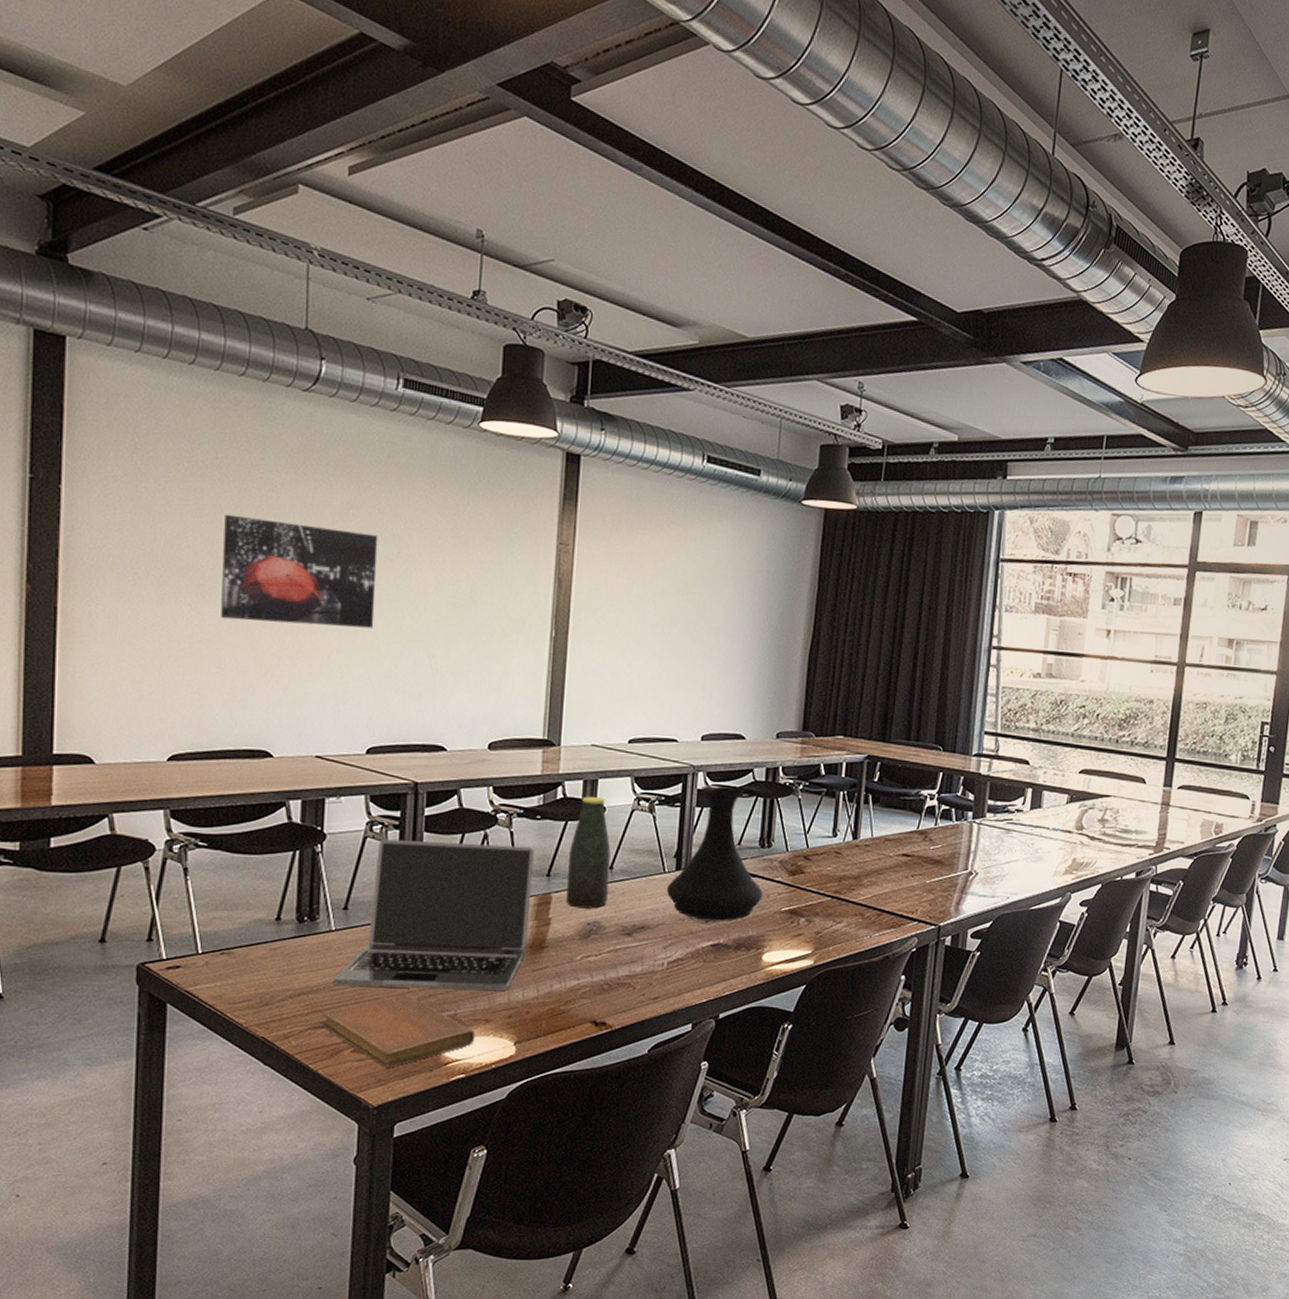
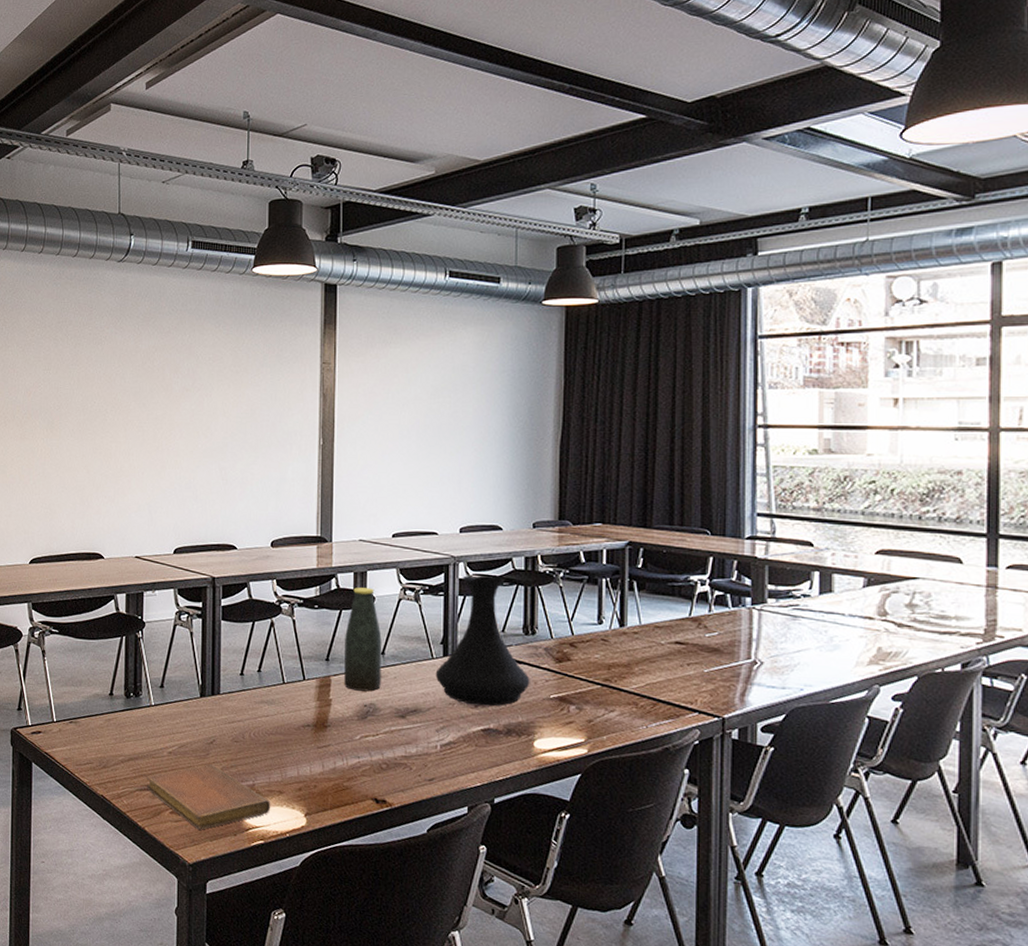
wall art: present [221,514,378,628] -> none [64,365,177,449]
laptop: present [333,839,534,991] -> none [154,627,314,765]

